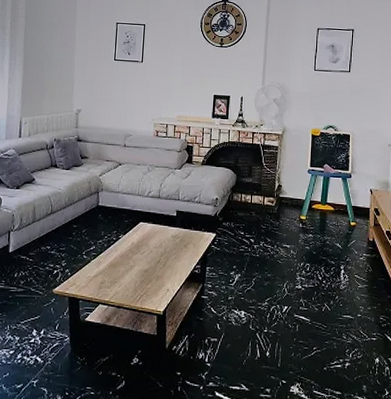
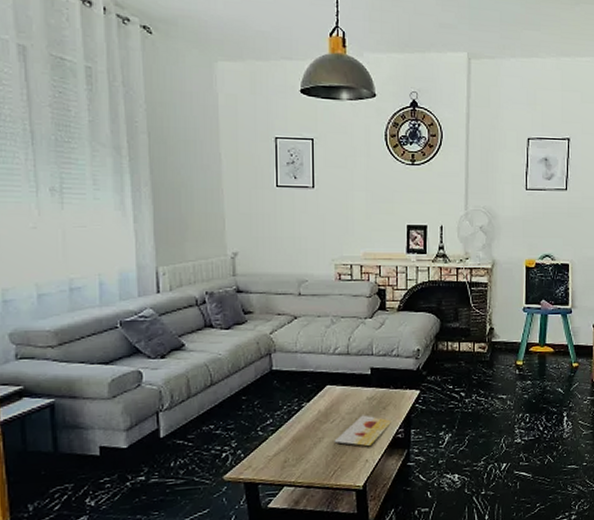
painting: none [142,250,192,278] -> present [334,415,393,447]

